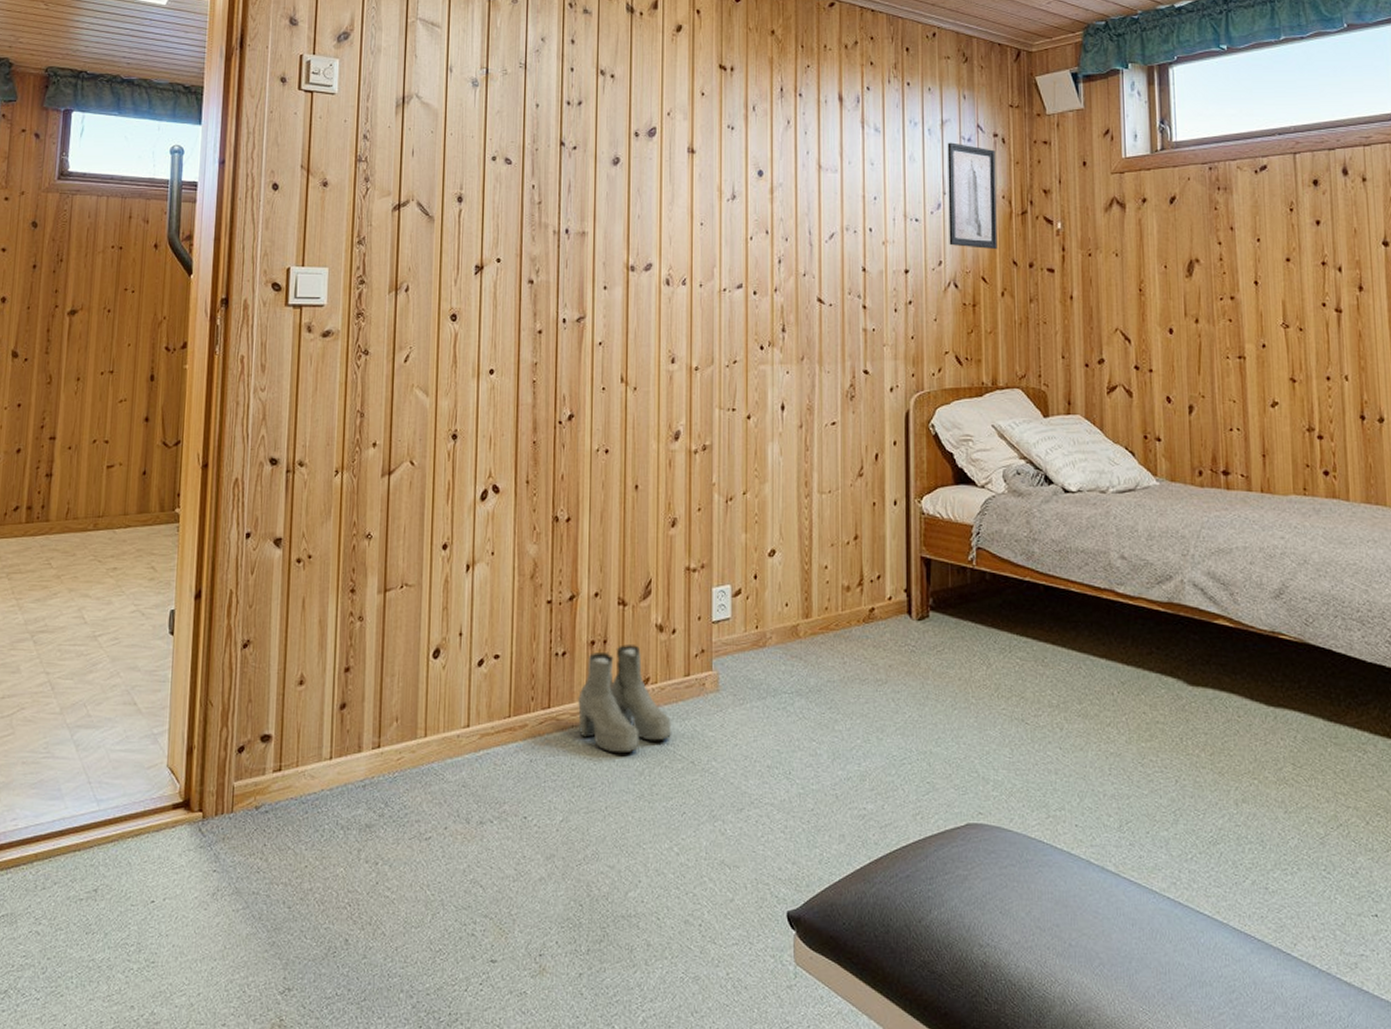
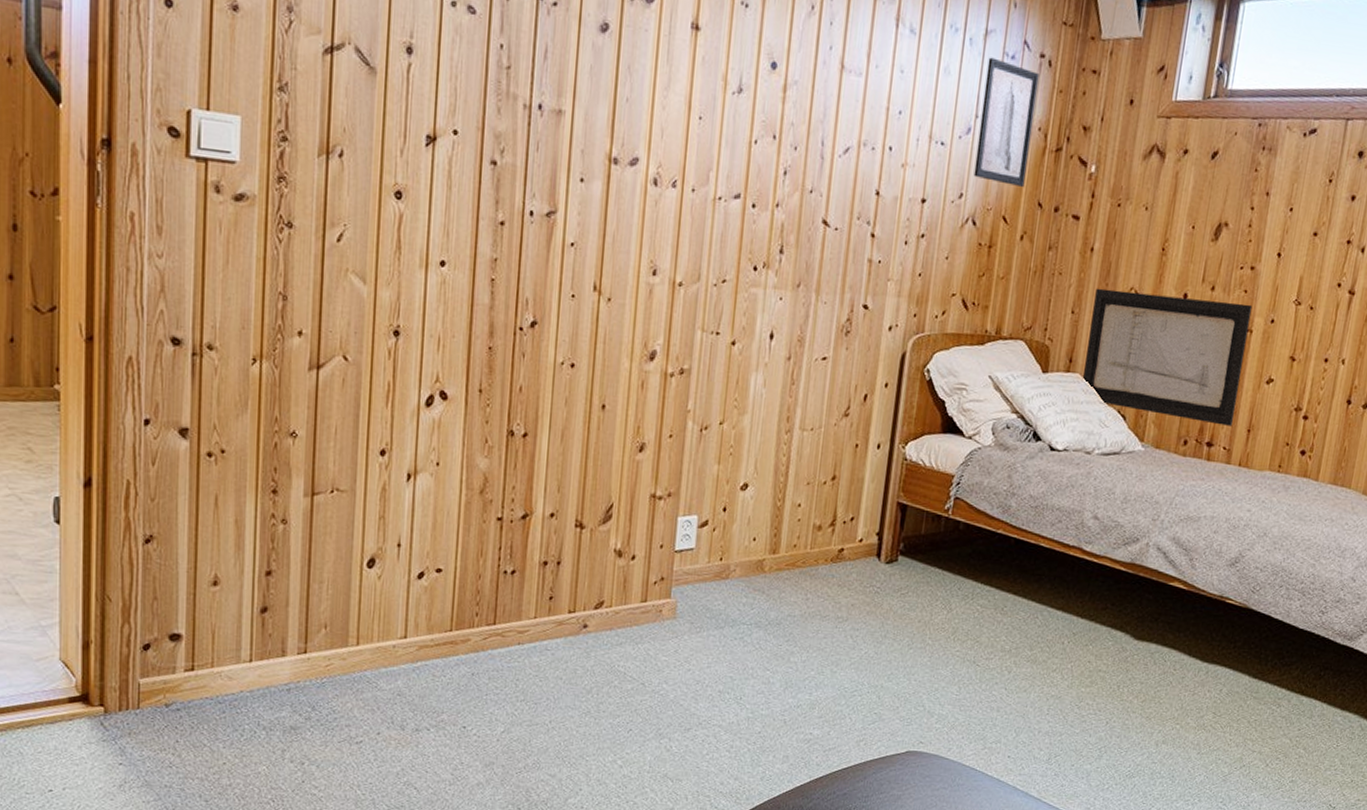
boots: present [578,643,671,754] -> none [524,566,624,672]
wall art: none [1082,332,1246,453] -> present [1083,288,1253,426]

